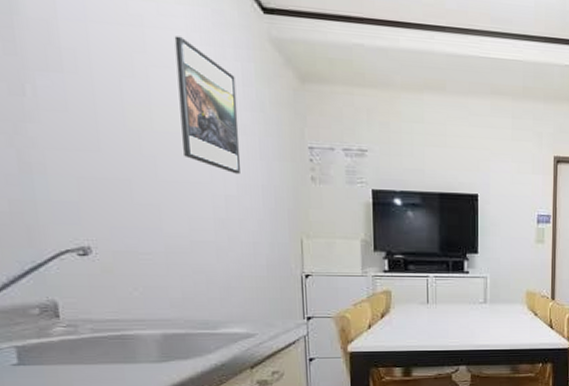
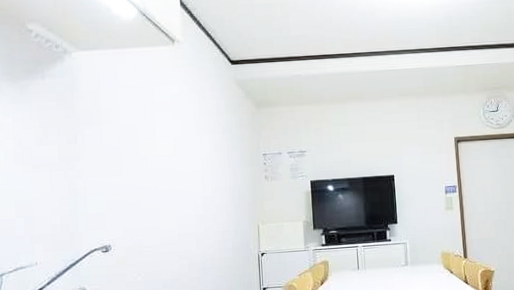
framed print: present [174,36,240,175] -> none [172,88,214,181]

